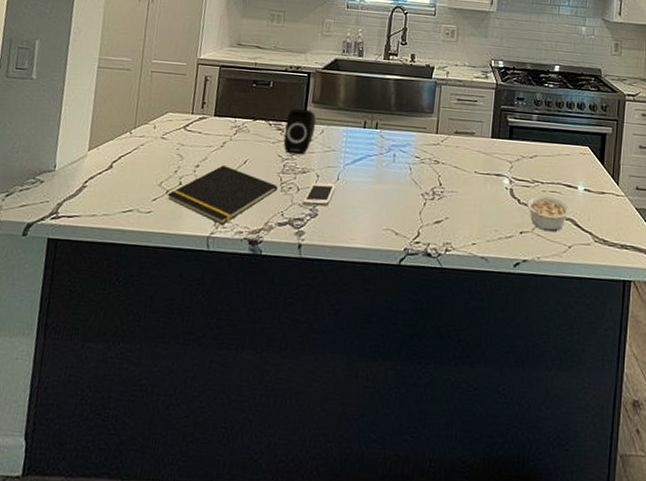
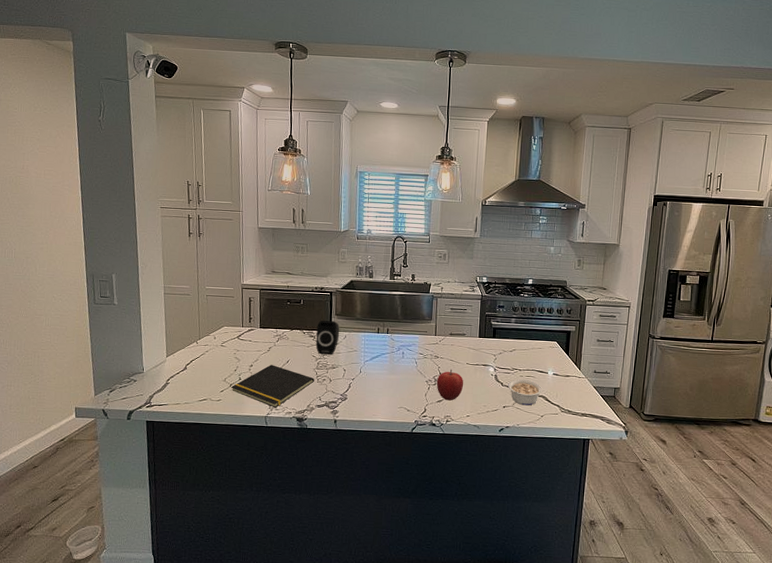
smartphone: present [302,182,335,207] -> none [334,375,359,393]
fruit: none [434,179,471,222] -> present [436,369,464,401]

